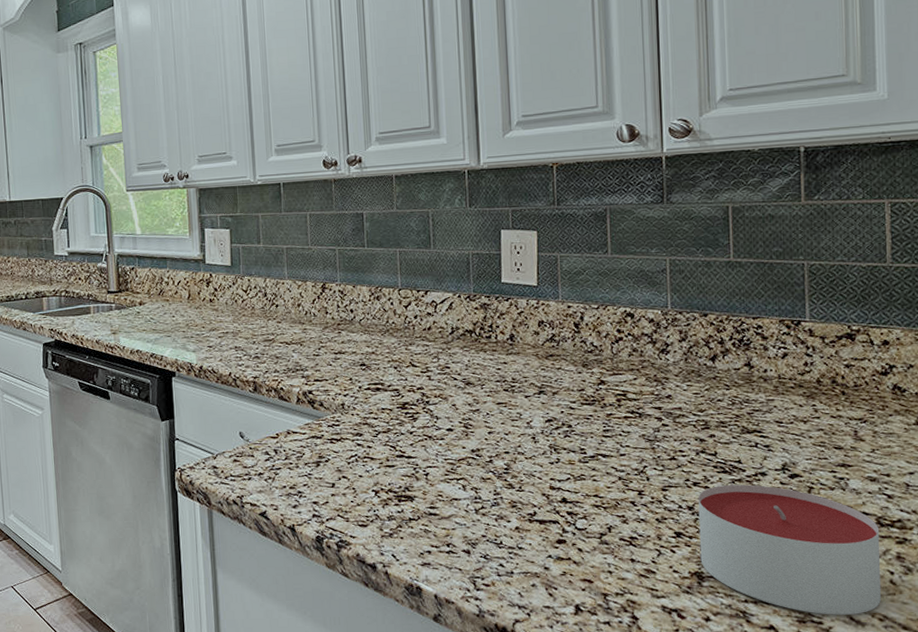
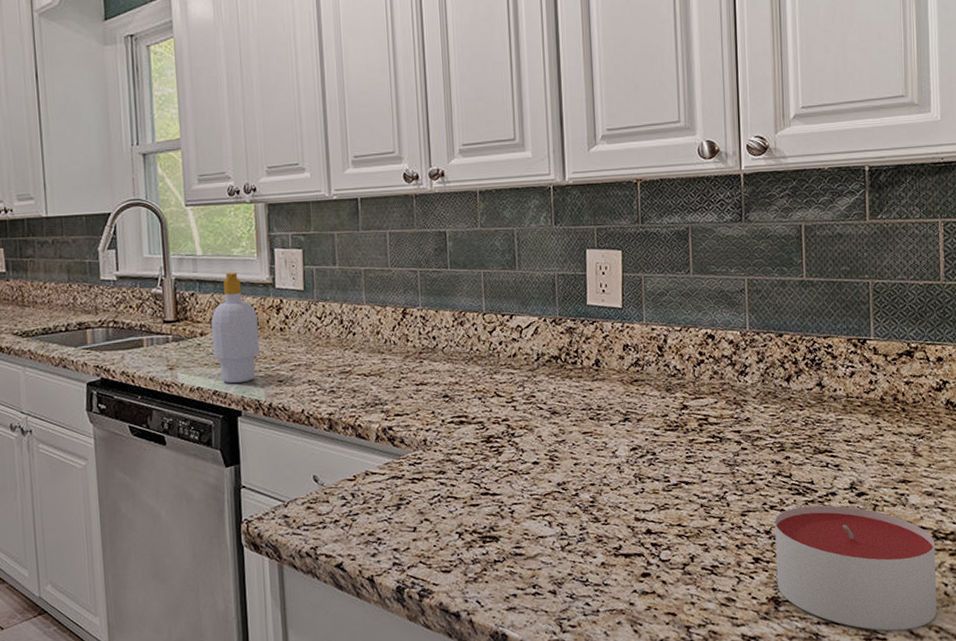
soap bottle: none [149,249,191,347] -> present [211,272,260,383]

